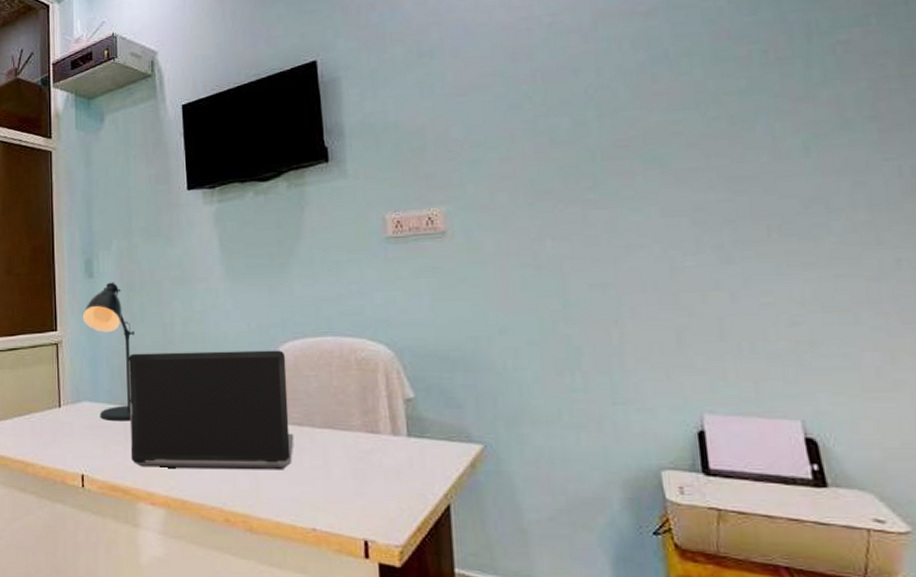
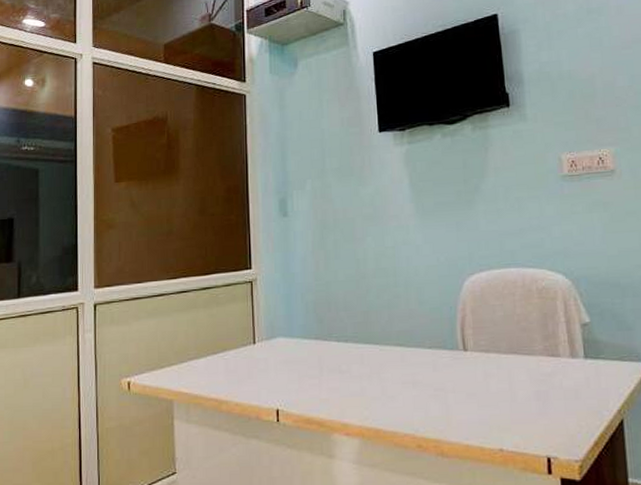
desk lamp: present [82,282,135,422] -> none [276,220,329,356]
laptop computer: present [128,350,294,469] -> none [323,282,482,399]

